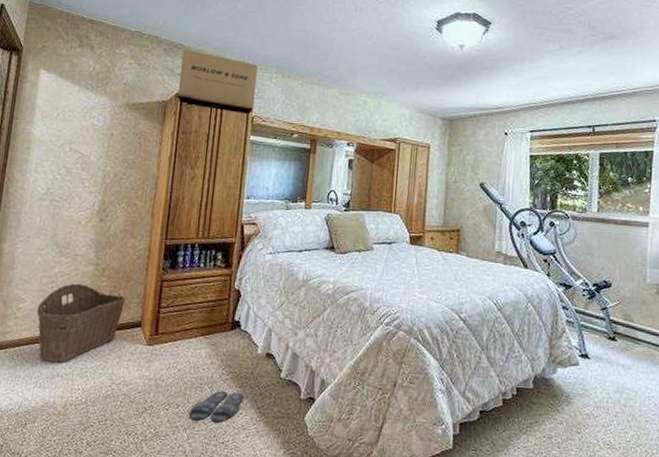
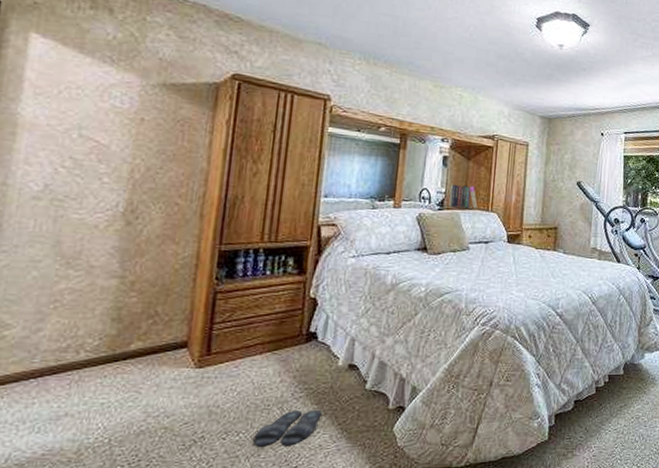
wicker basket: present [36,283,126,363] -> none [30,301,166,400]
box: present [177,49,258,115] -> none [234,23,338,104]
books: none [353,187,381,210] -> present [448,184,478,209]

